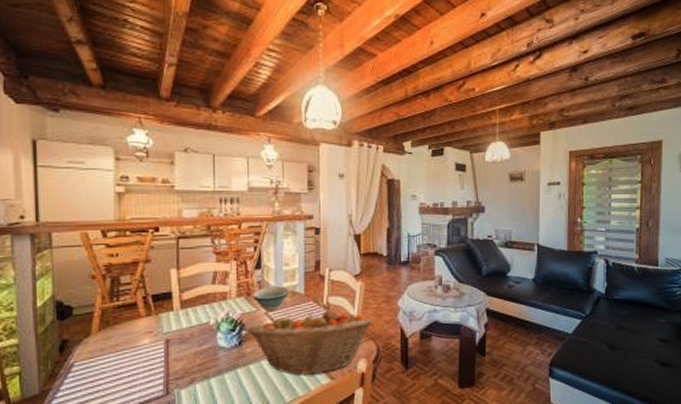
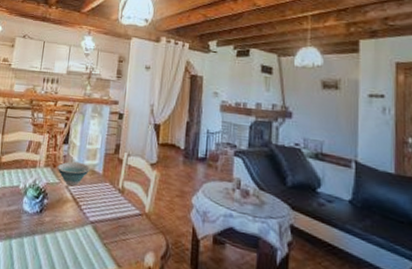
fruit basket: present [246,309,373,375] -> none [48,190,165,259]

